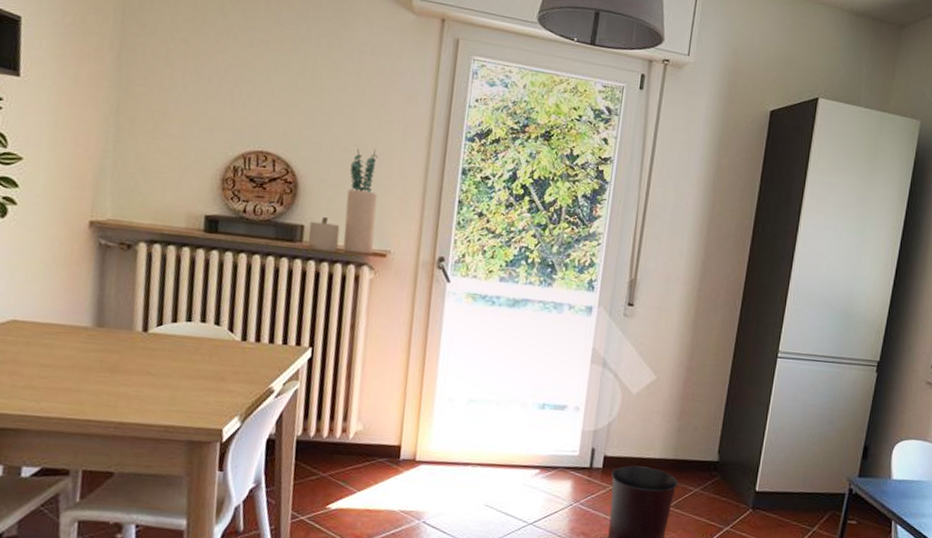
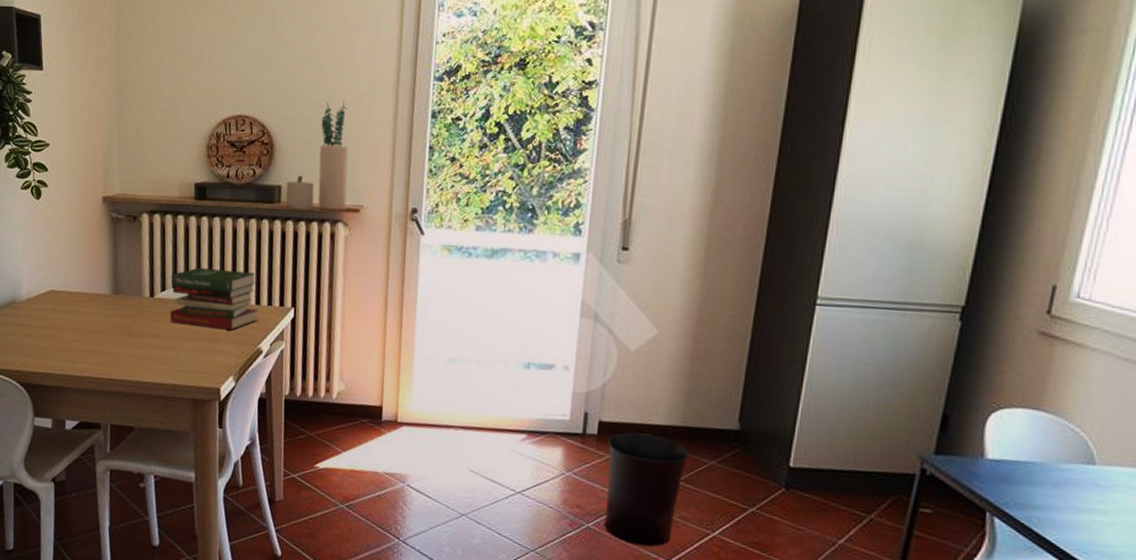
books: none [166,302,272,369] -> present [169,267,258,331]

